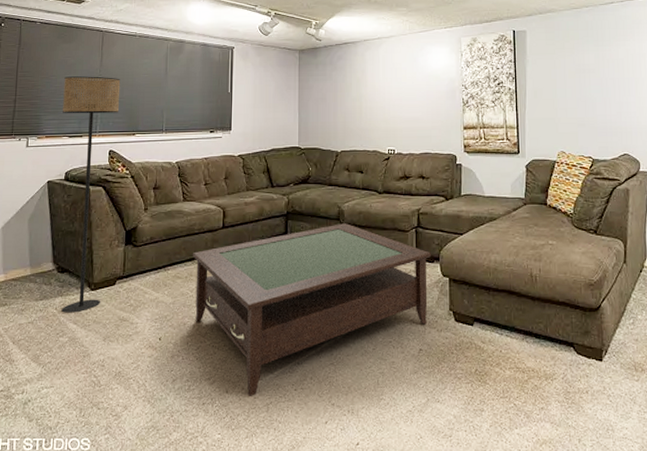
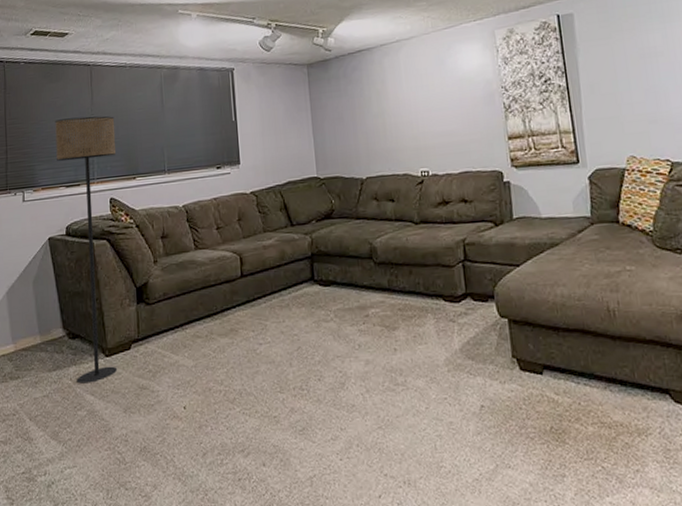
coffee table: present [193,223,431,396] -> none [211,262,487,469]

